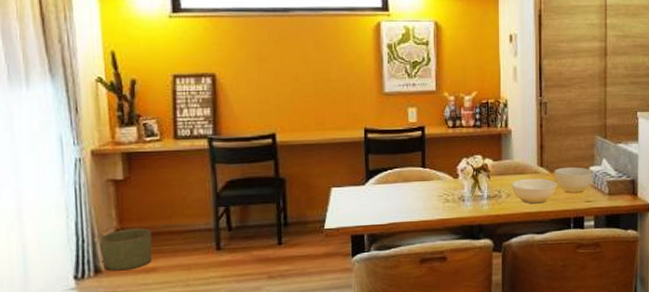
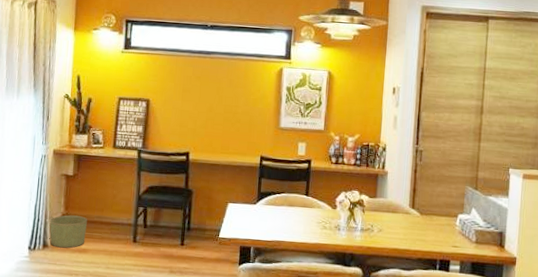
bowl: present [511,178,557,204] -> none [383,217,426,242]
bowl: present [554,166,593,194] -> none [424,211,462,238]

